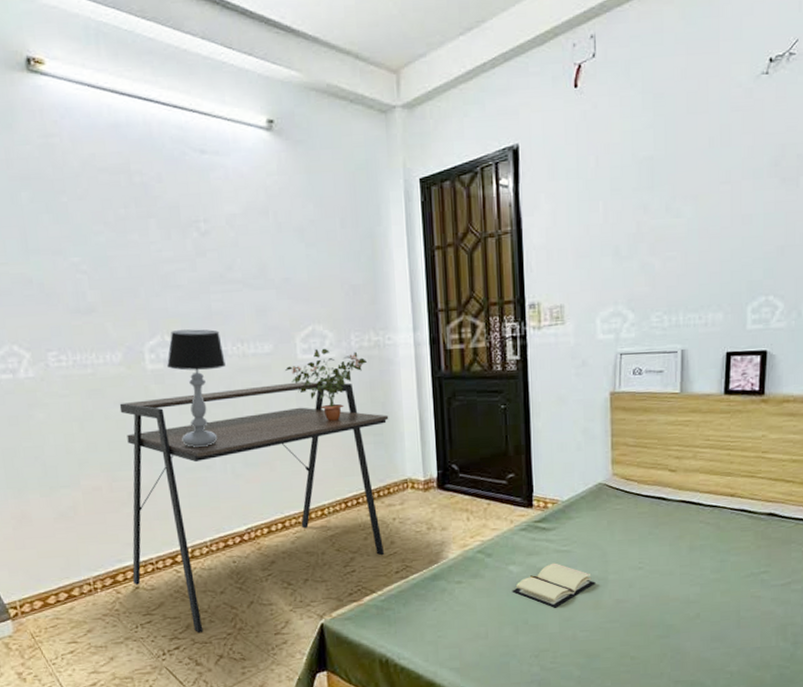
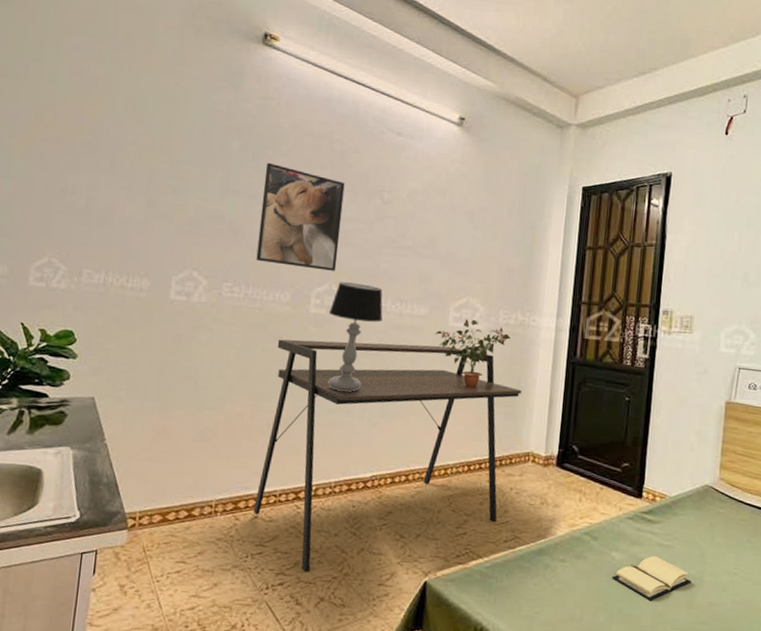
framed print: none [63,210,165,323] -> present [256,162,345,271]

